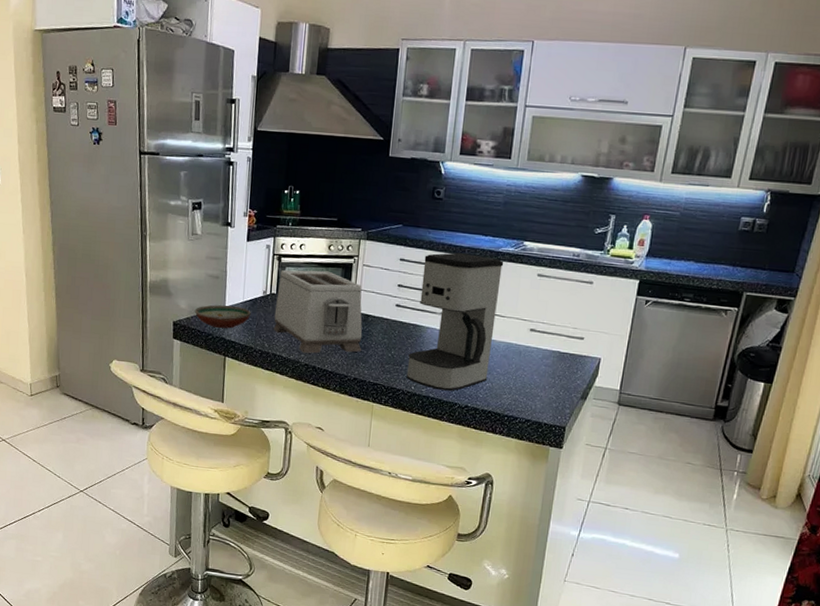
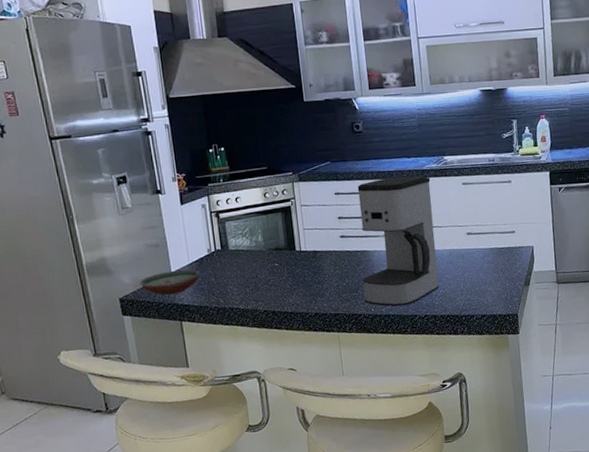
toaster: present [273,269,363,354] -> none [221,217,317,301]

